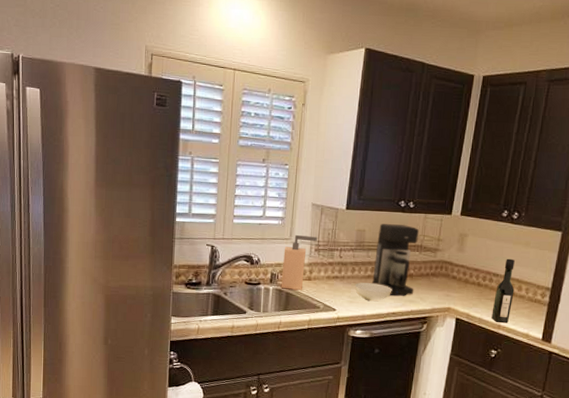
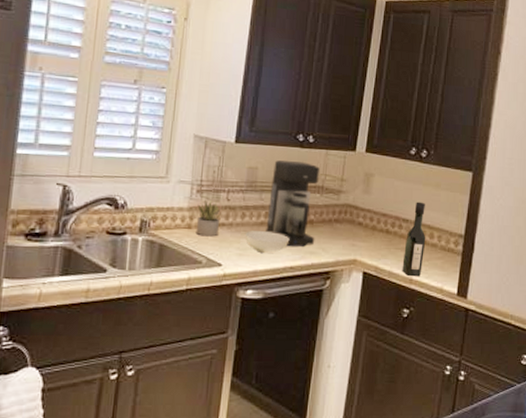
soap dispenser: present [281,234,317,291] -> none [153,172,200,242]
succulent plant: none [314,257,335,287] -> present [195,200,221,237]

